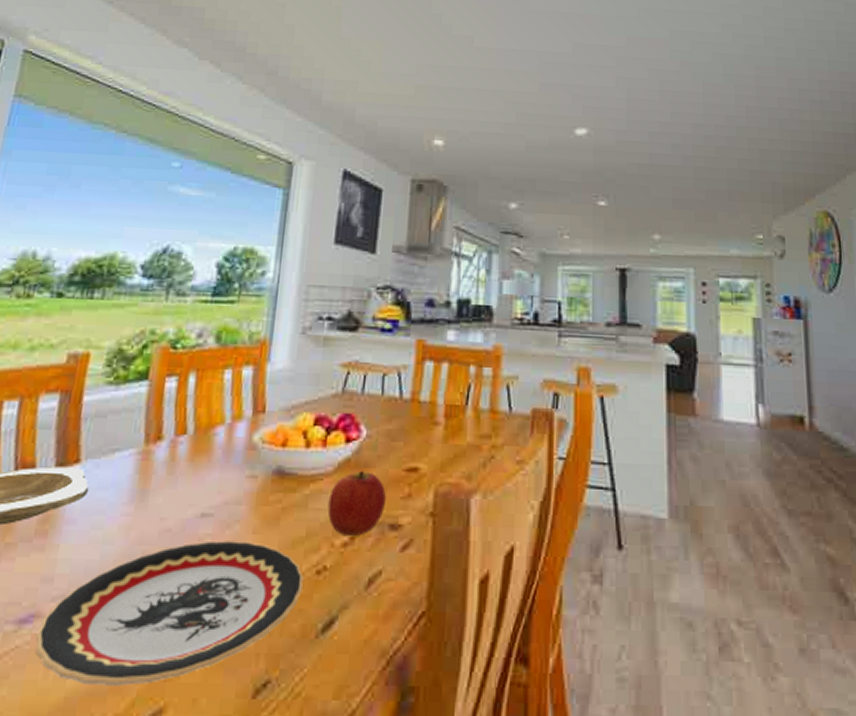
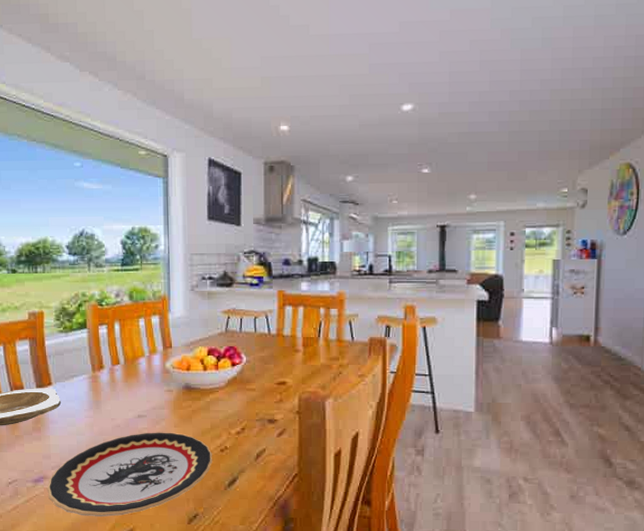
apple: present [327,471,386,537] -> none [224,385,264,428]

